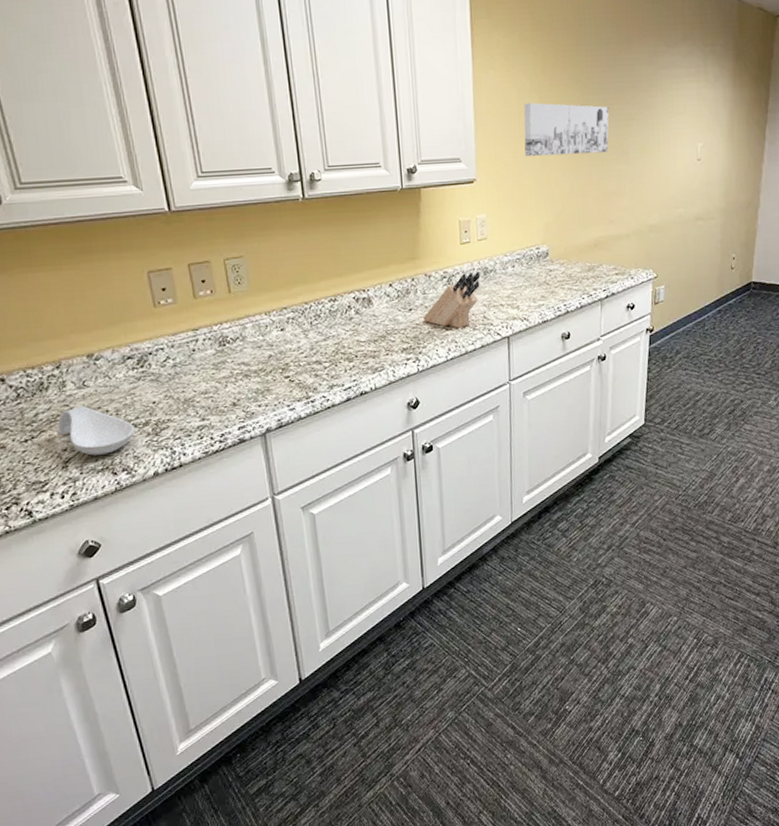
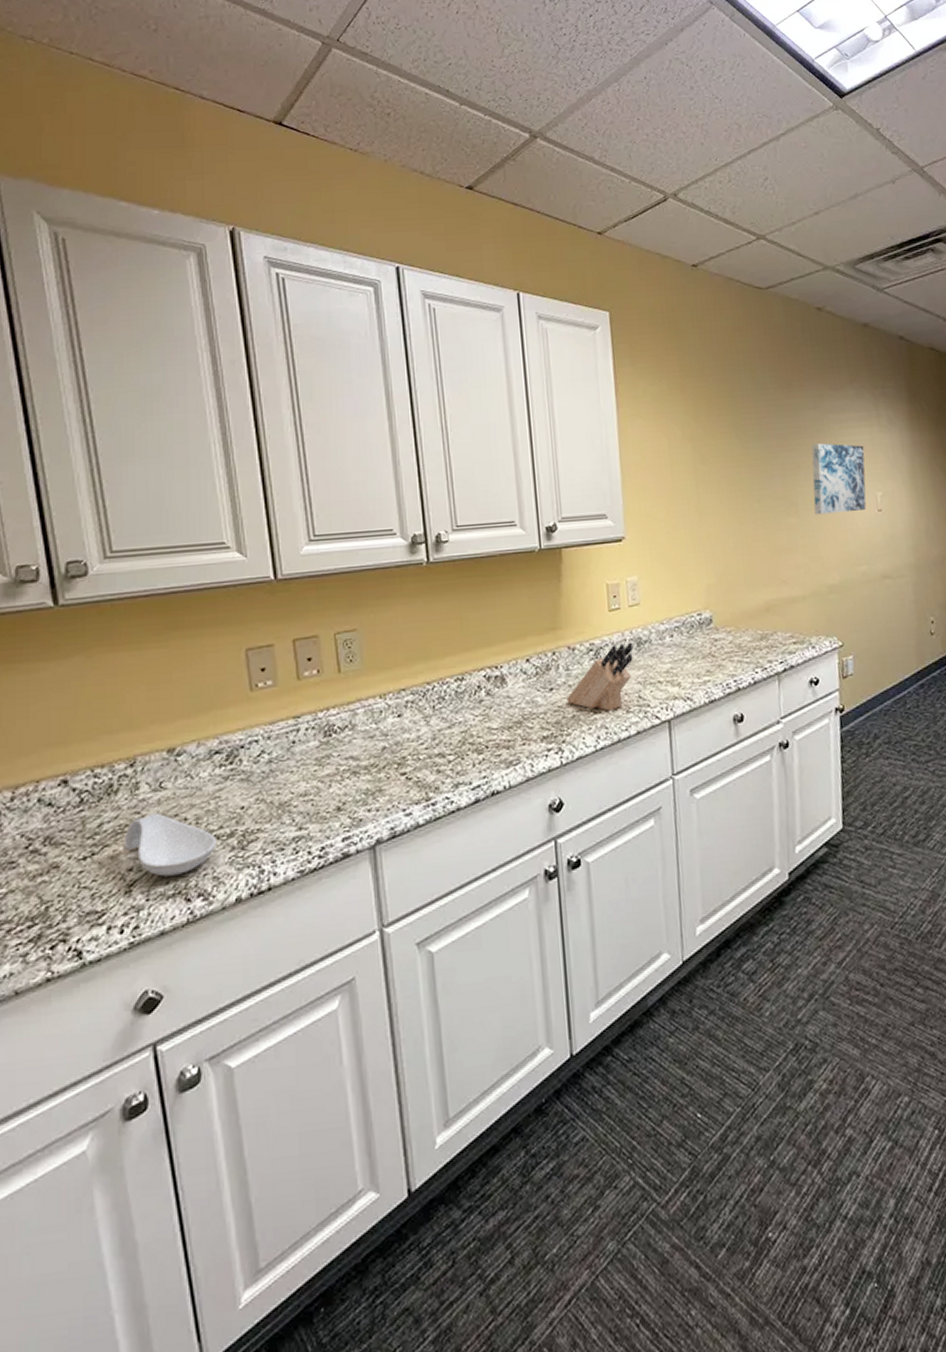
wall art: present [524,103,609,157] -> none [676,452,775,512]
wall art: none [642,97,691,163] -> present [811,443,867,515]

